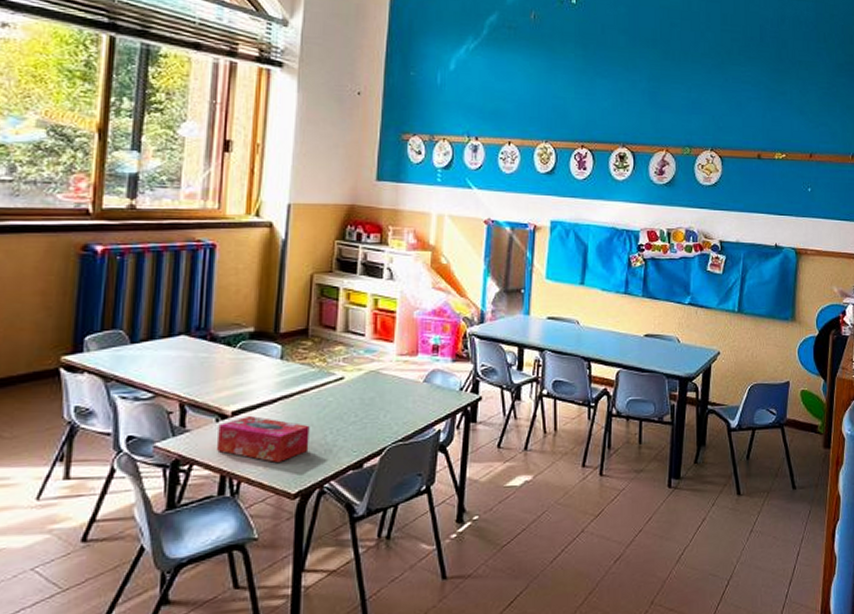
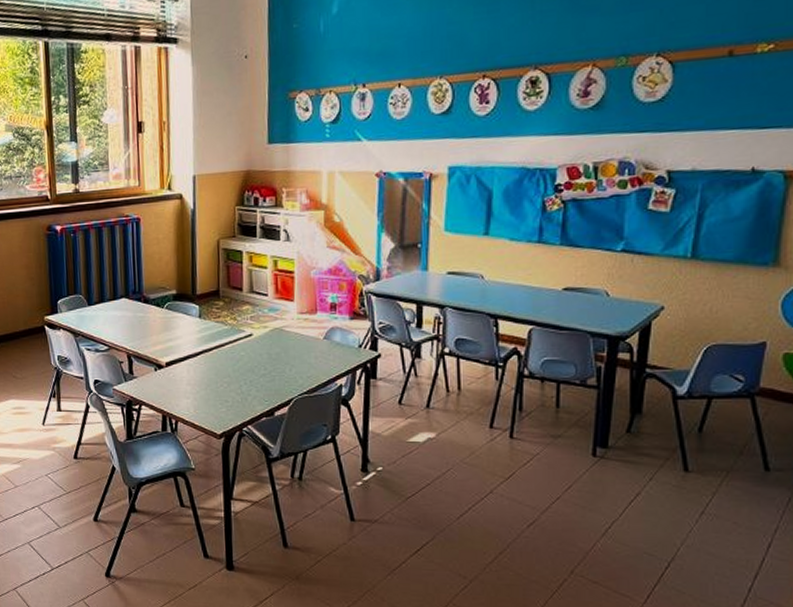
tissue box: present [216,415,310,462] -> none [157,366,228,407]

